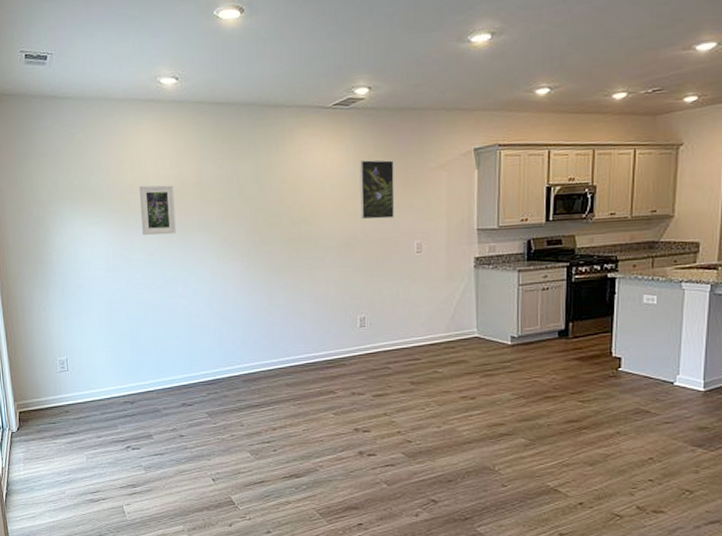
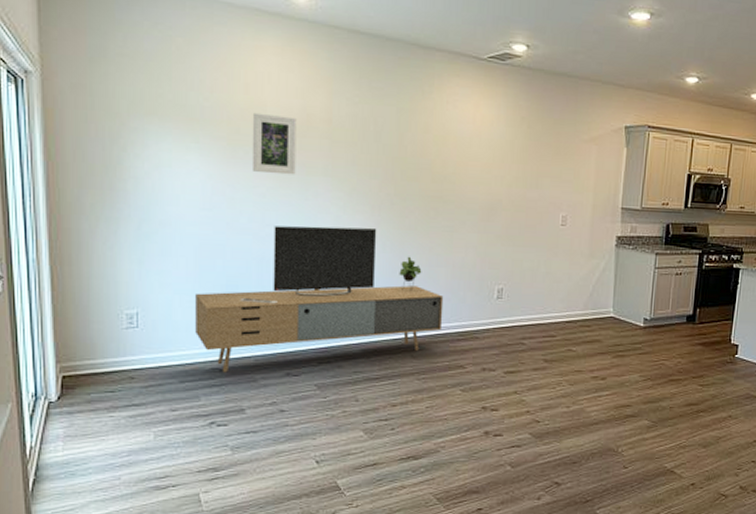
media console: none [108,272,312,405] -> present [195,225,444,373]
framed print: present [359,160,395,220] -> none [508,122,546,187]

